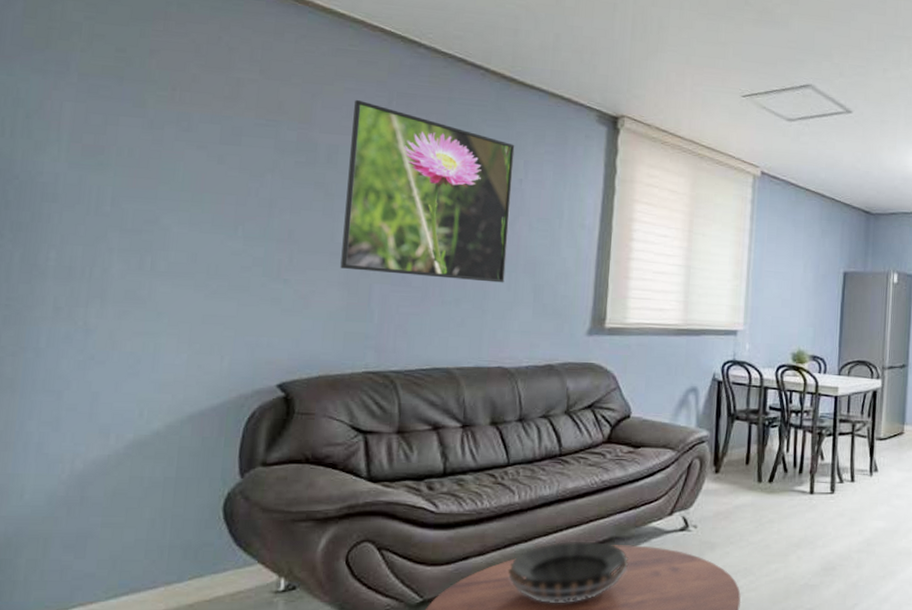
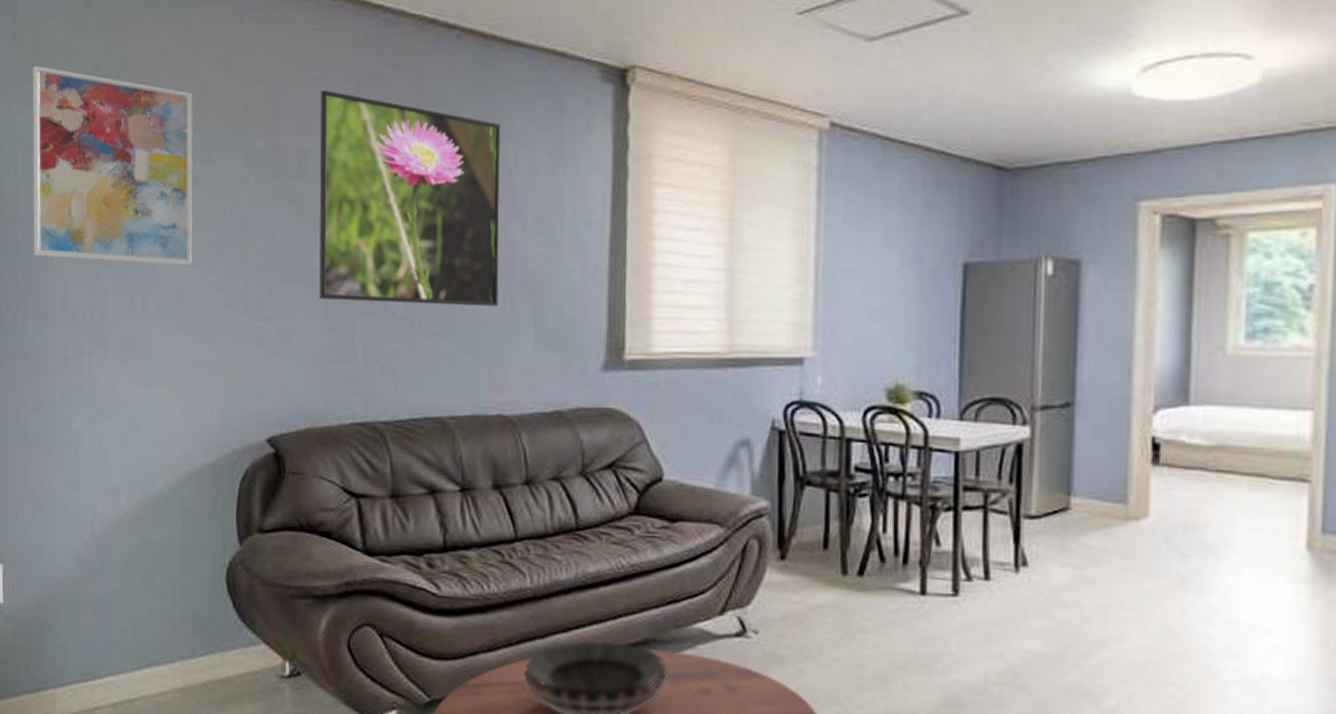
wall art: none [27,39,225,231] -> present [33,65,192,265]

